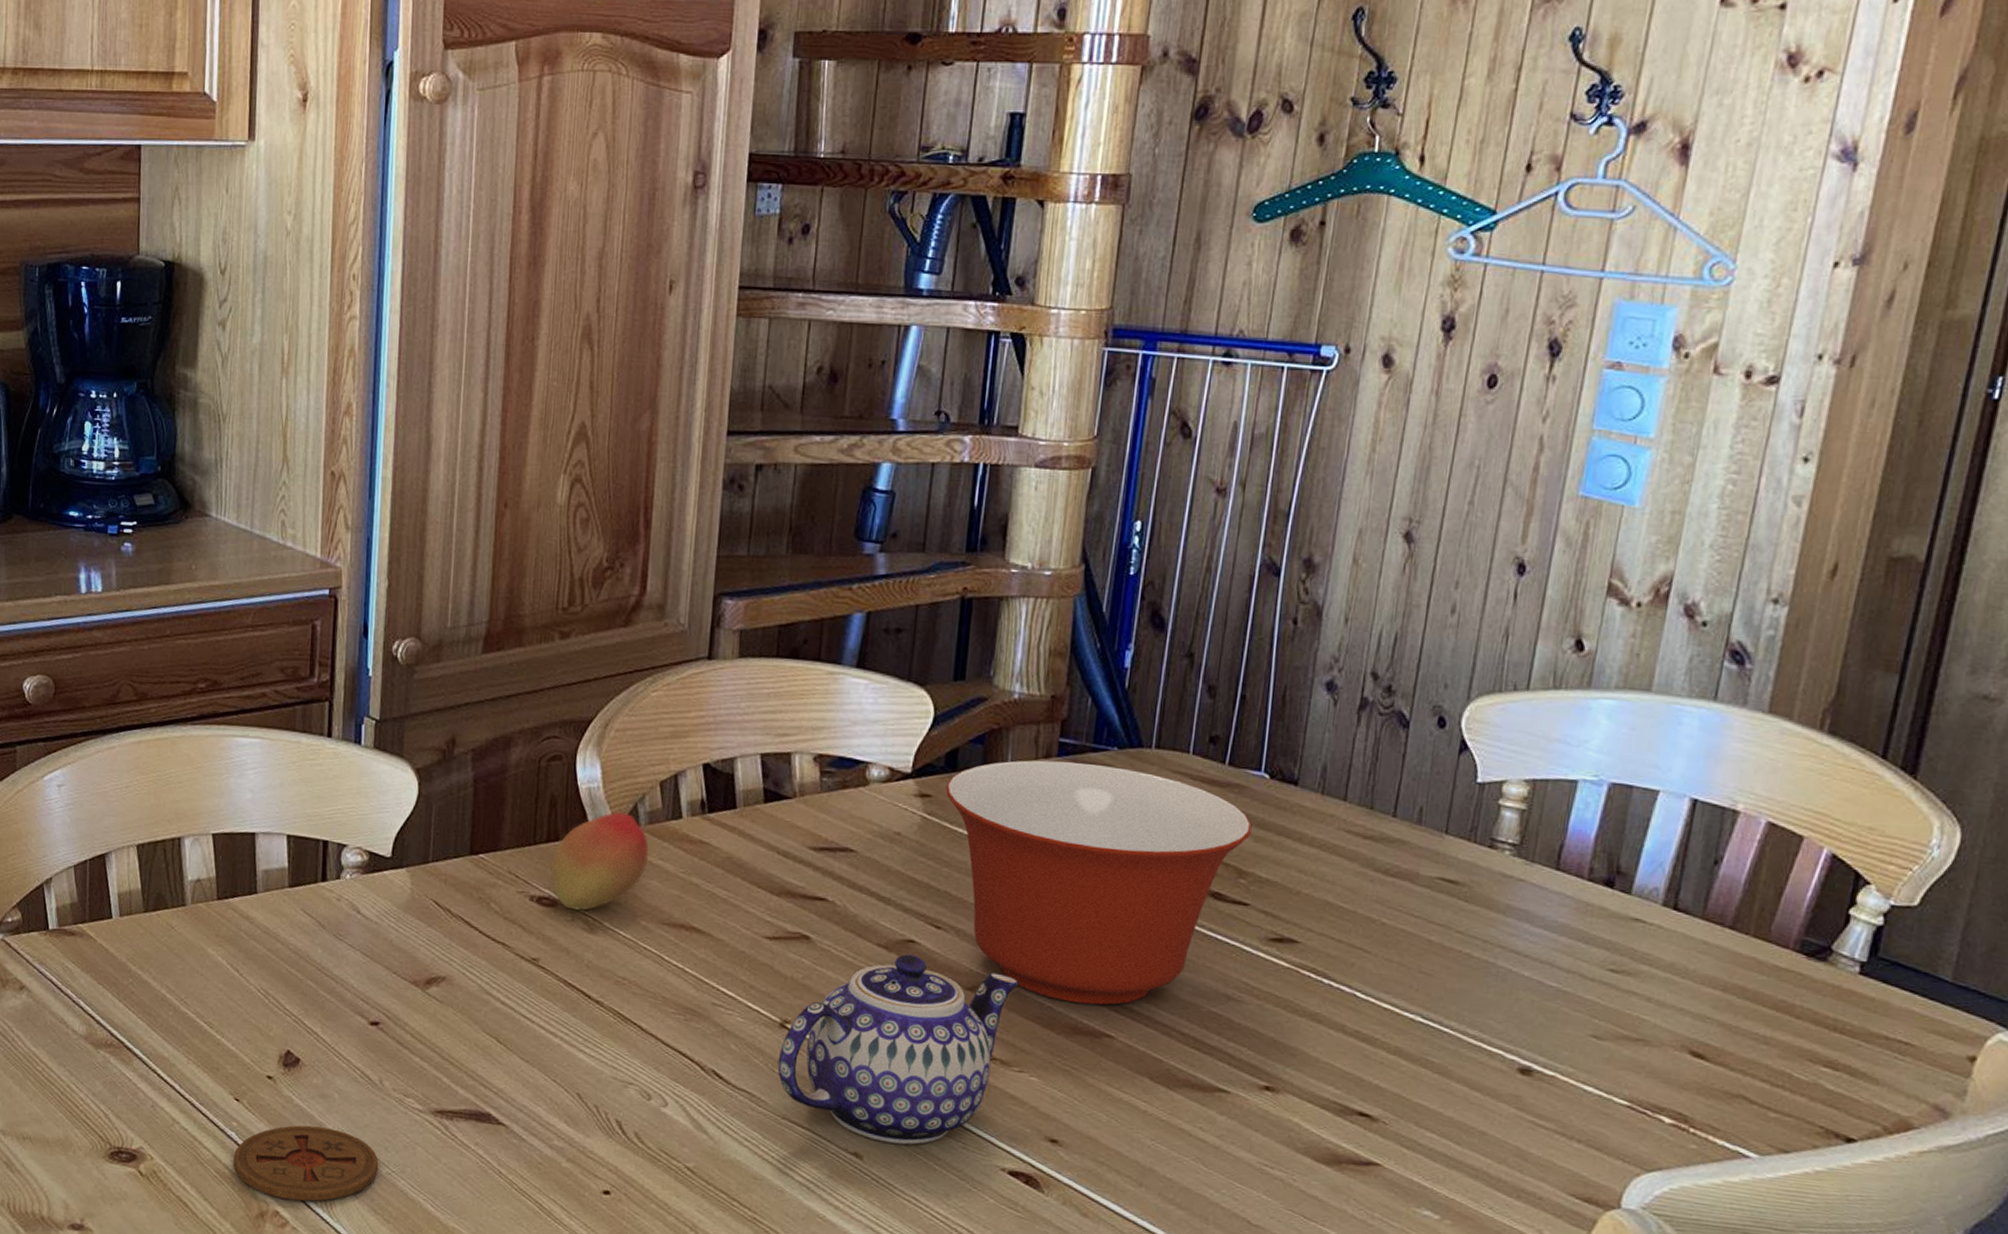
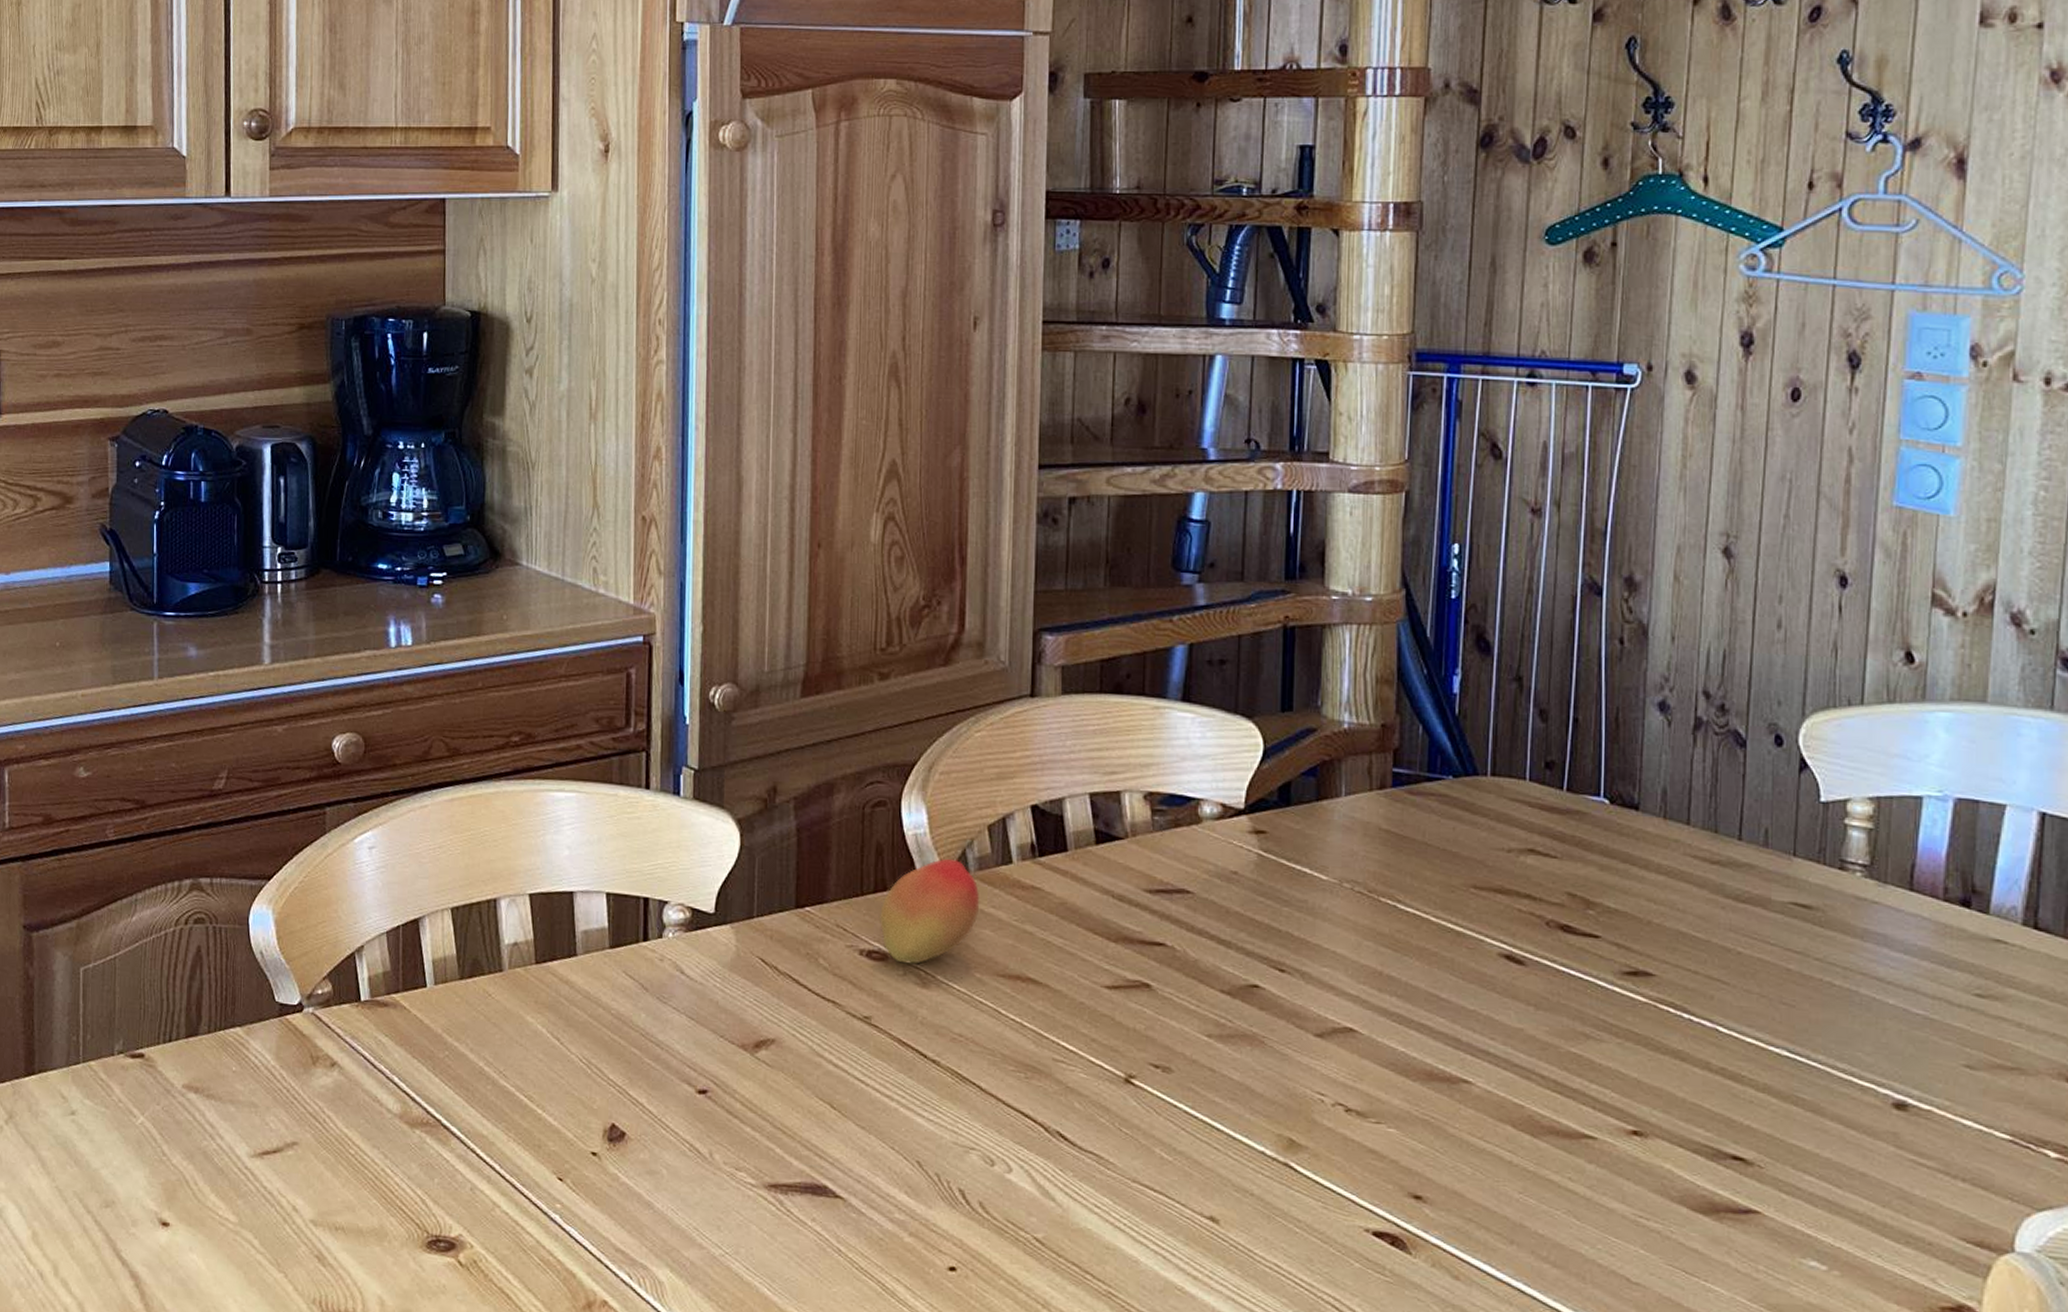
coaster: present [233,1125,379,1202] -> none [557,1205,712,1289]
teapot: present [777,954,1019,1145] -> none [1124,1000,1370,1207]
mixing bowl: present [945,760,1252,1005] -> none [1280,791,1596,1049]

